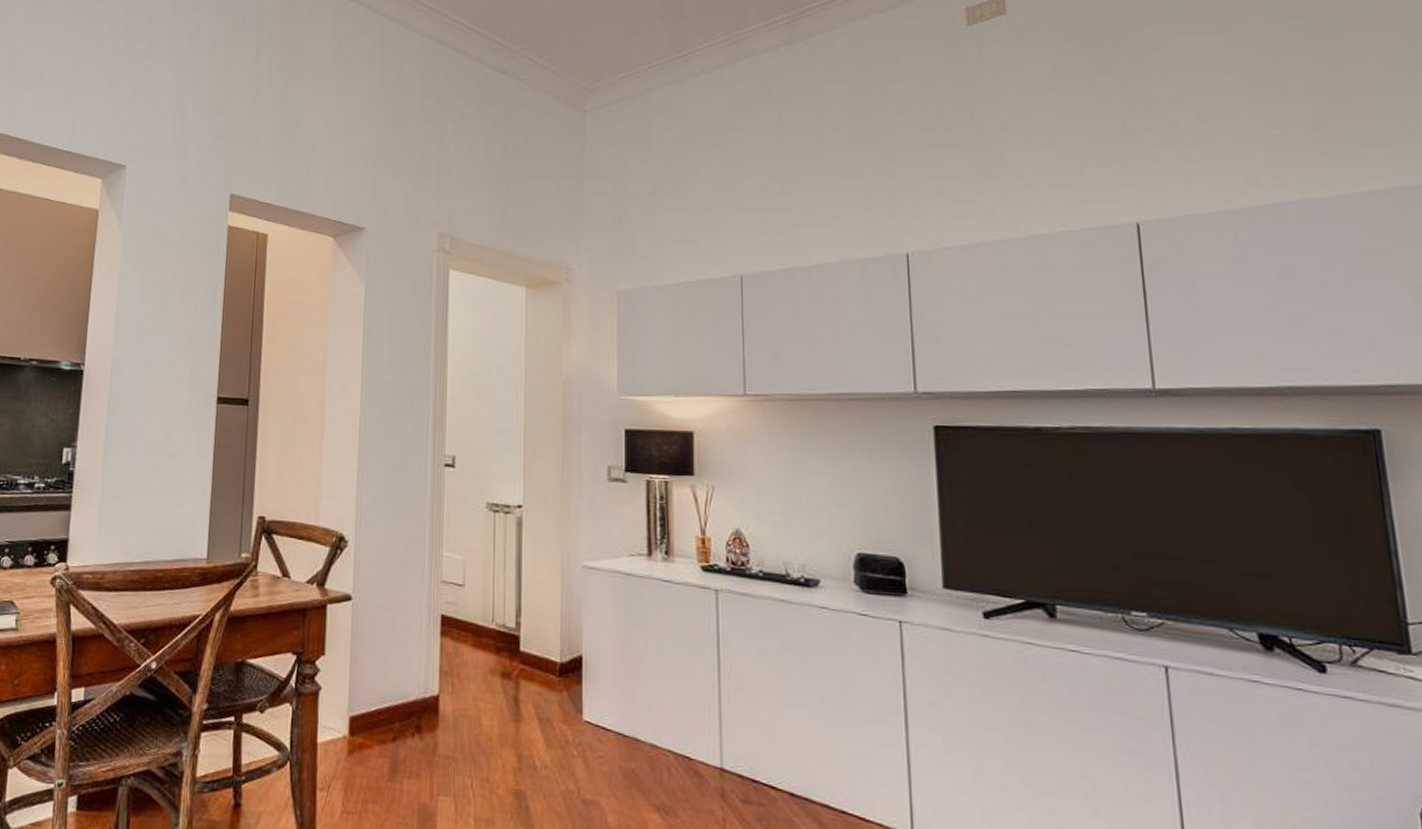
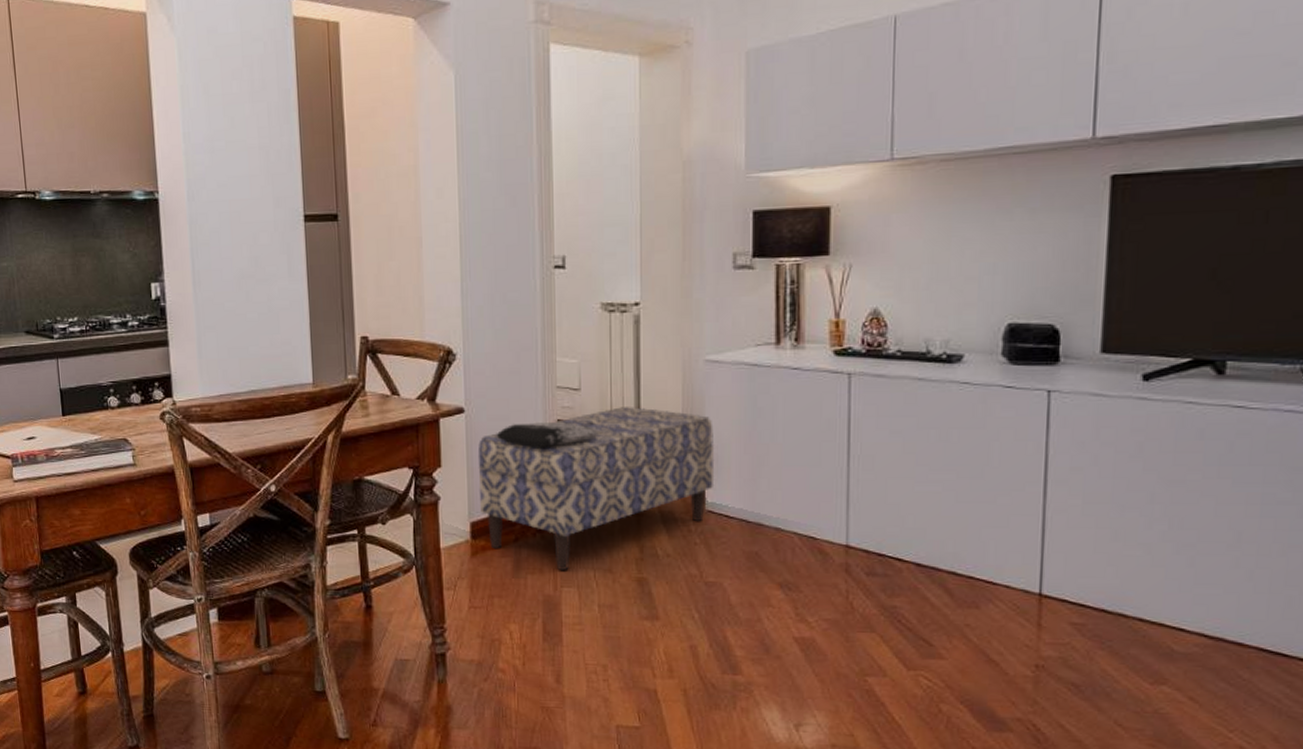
bench: none [360,606,590,776] -> present [477,407,713,570]
tote bag: none [381,615,480,643] -> present [496,421,598,448]

